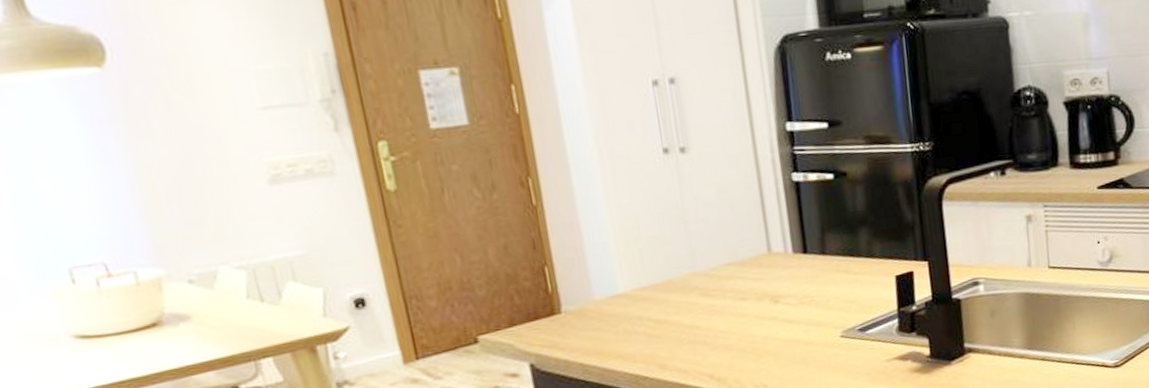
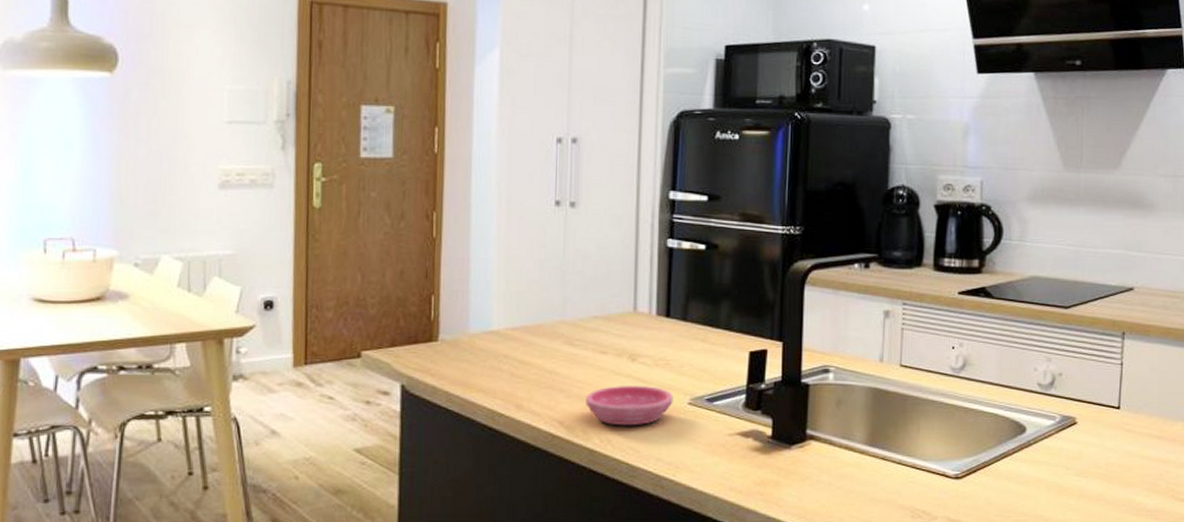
saucer: none [732,325,825,370] -> present [585,385,673,426]

